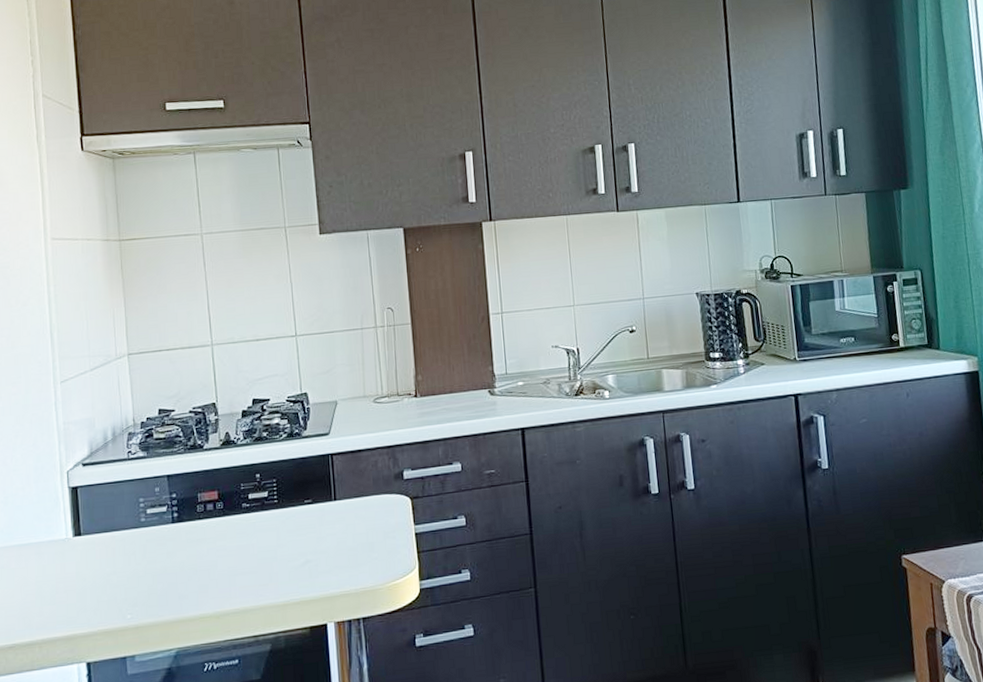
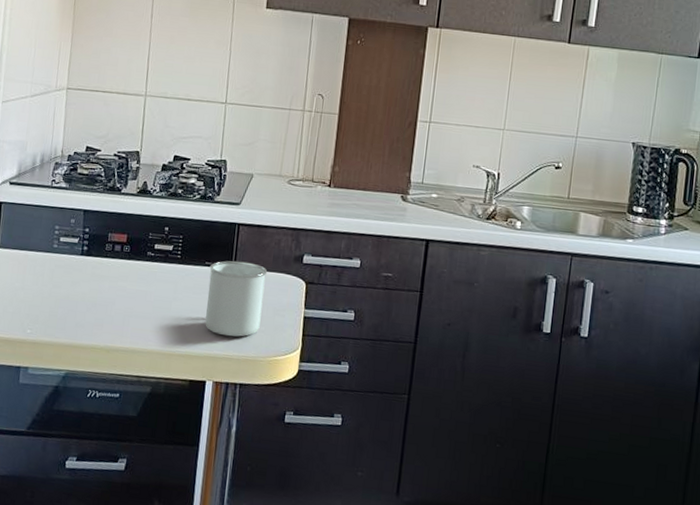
cup: none [309,490,373,572] -> present [205,260,268,337]

